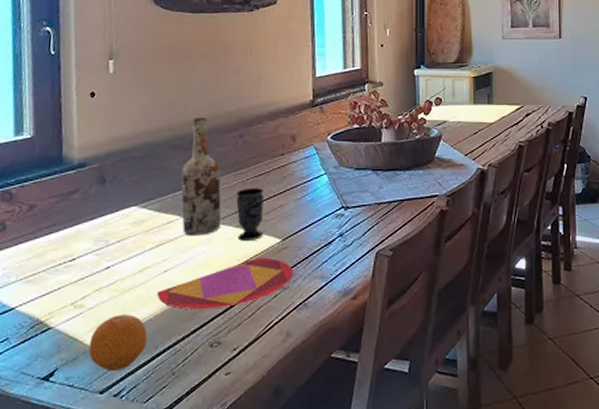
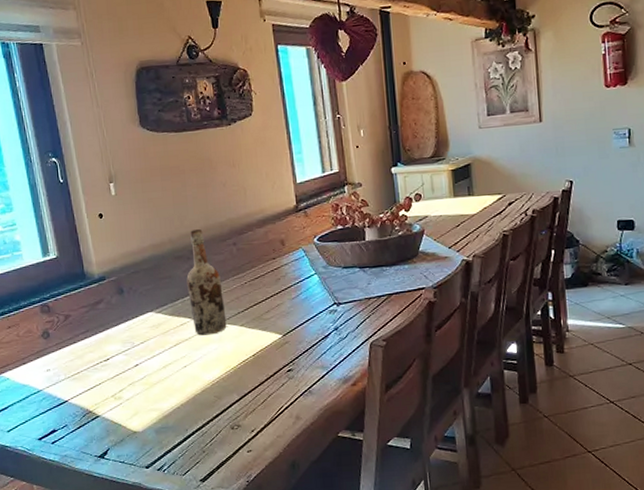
fruit: present [89,314,148,371] -> none [131,403,179,450]
plate: present [156,257,293,310] -> none [180,351,296,399]
cup: present [236,187,264,240] -> none [237,289,266,338]

